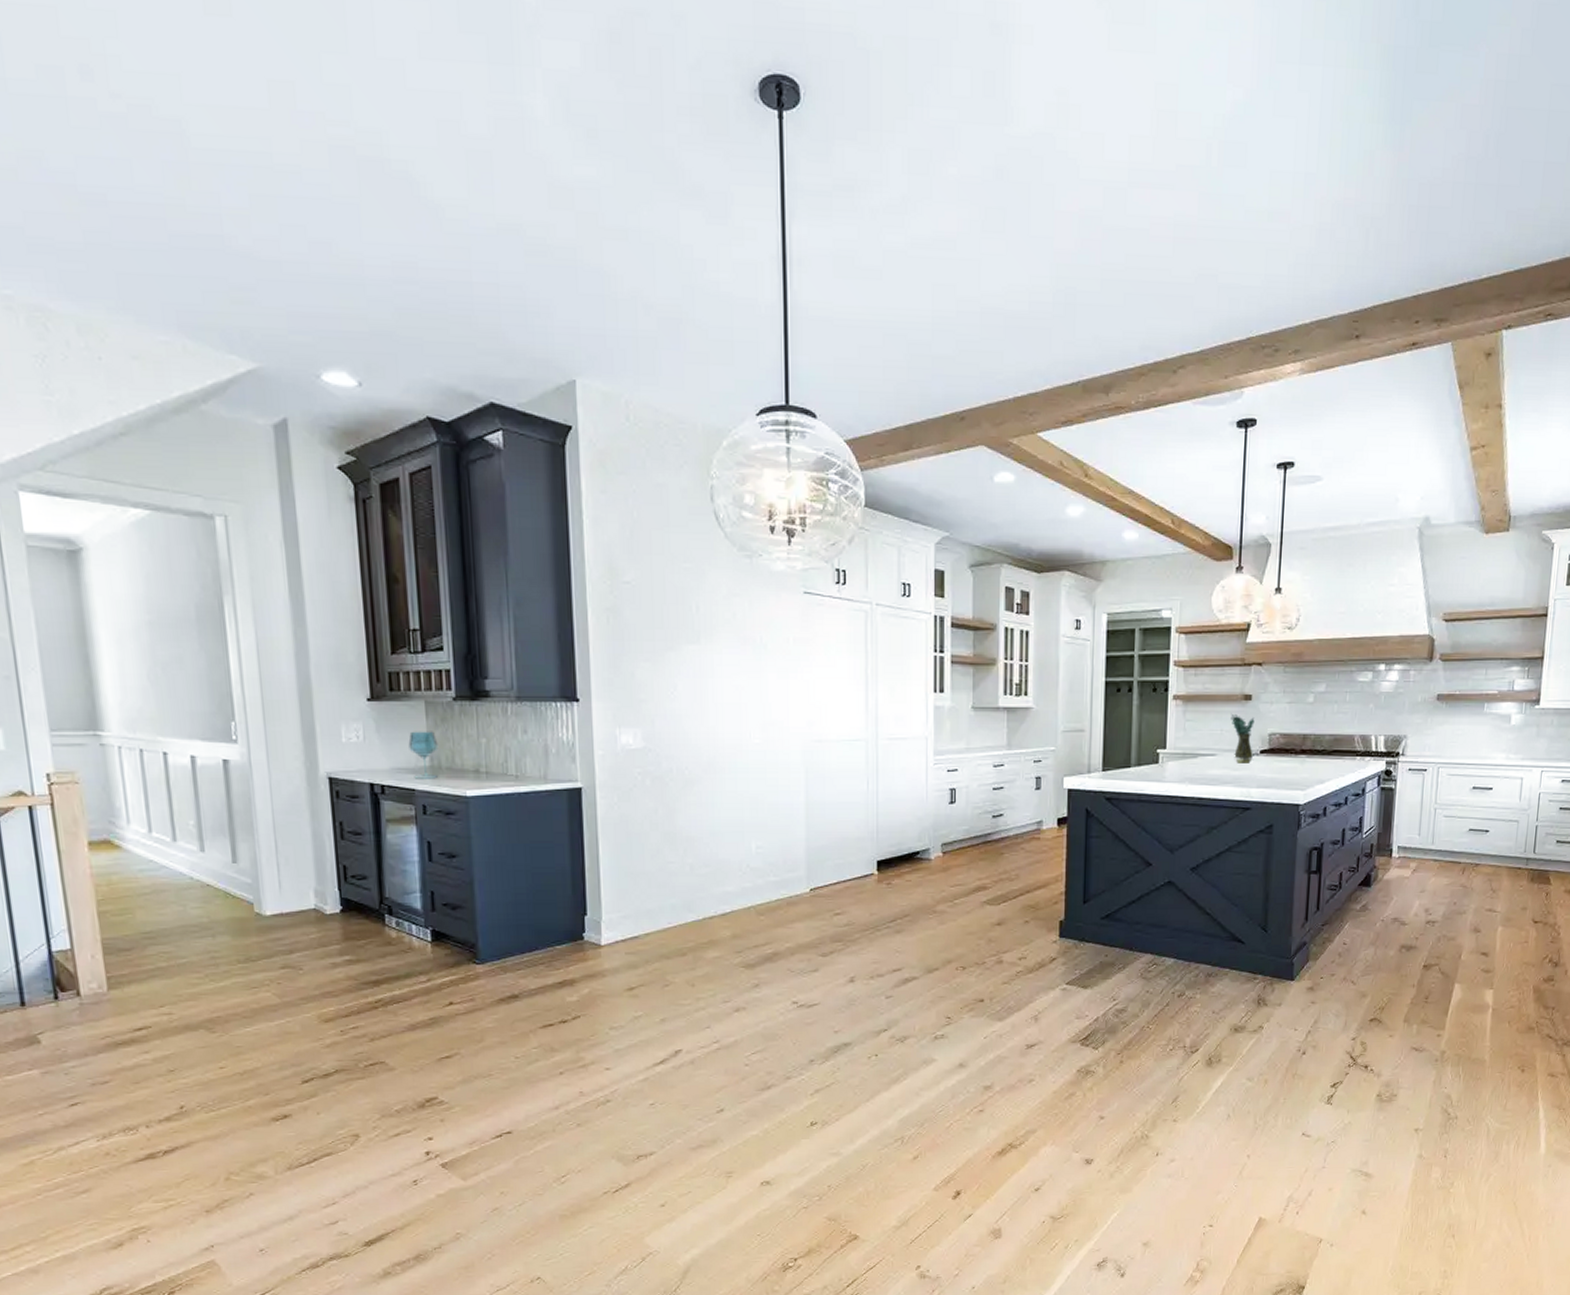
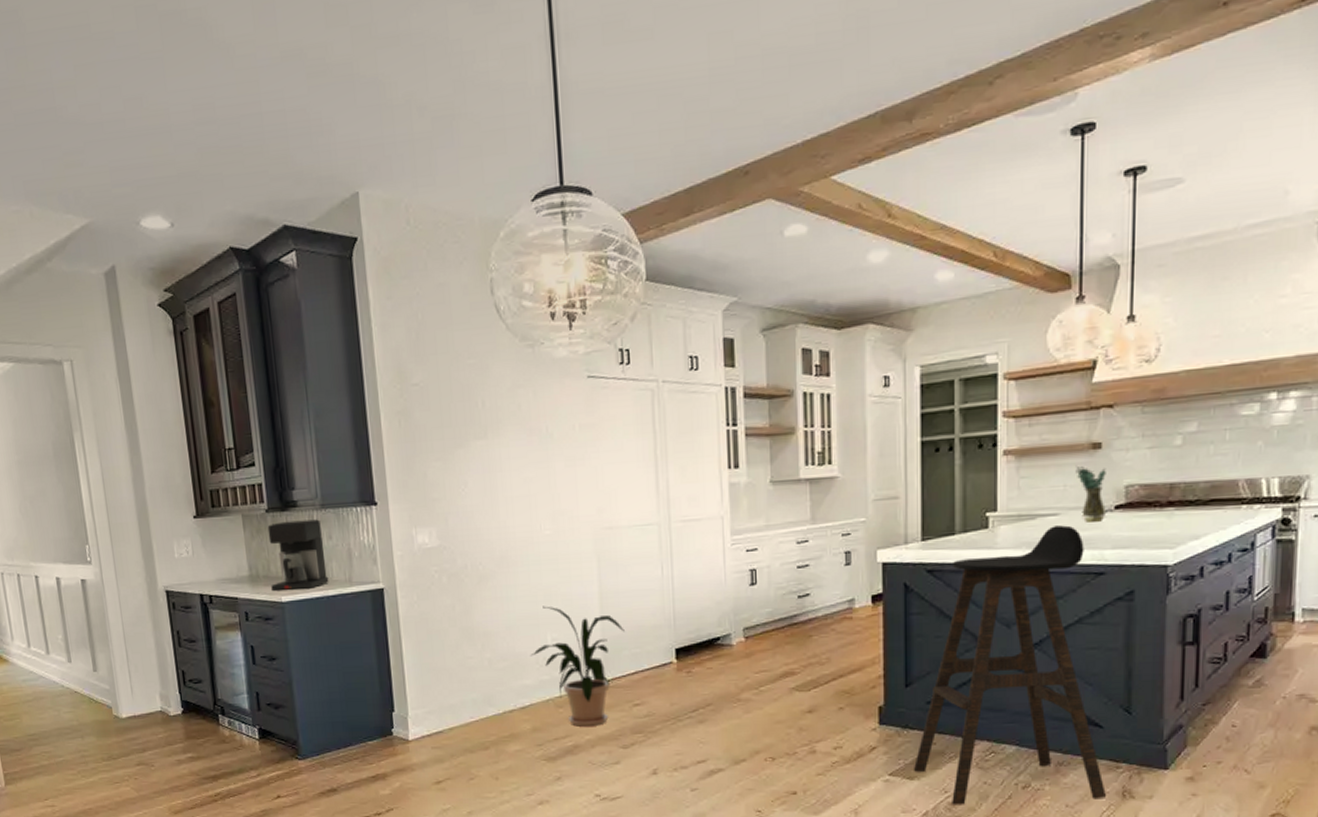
wine glass: present [408,731,439,779] -> none [230,542,256,588]
coffee maker: none [454,711,521,785] -> present [267,519,329,592]
house plant: none [733,813,829,934] -> present [530,606,625,727]
bar stool: none [1088,765,1246,1012] -> present [914,525,1107,805]

